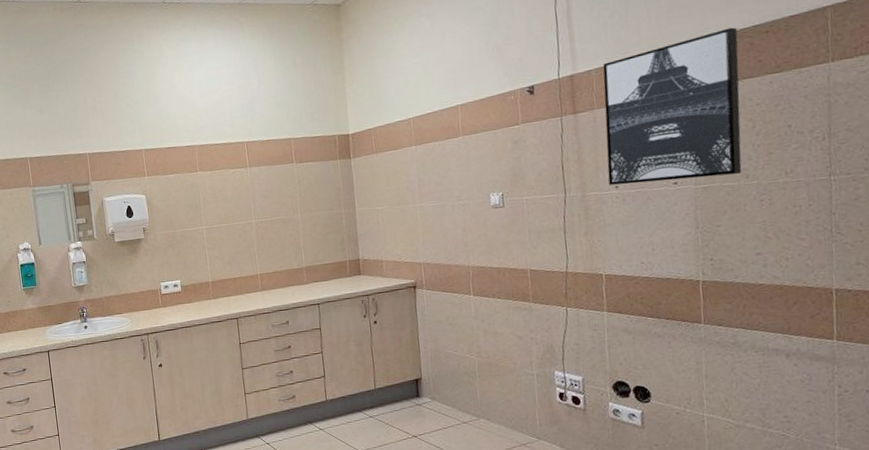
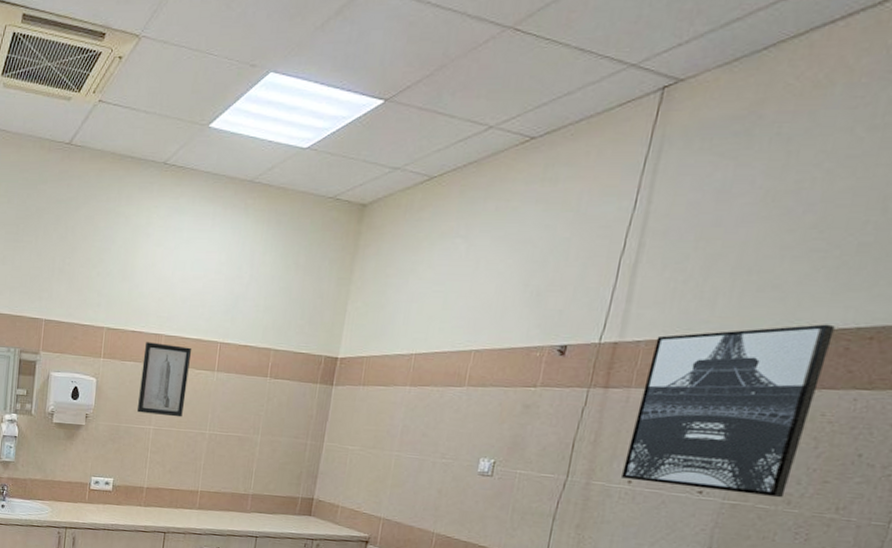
wall art: none [182,151,228,217] -> present [136,342,192,418]

